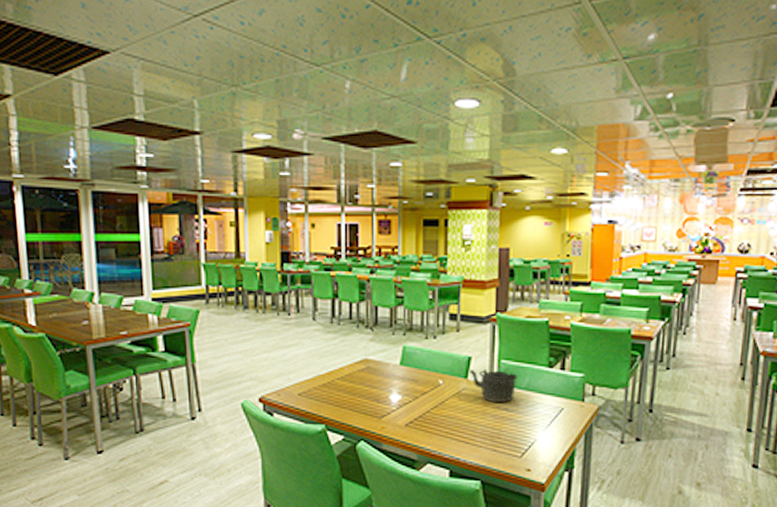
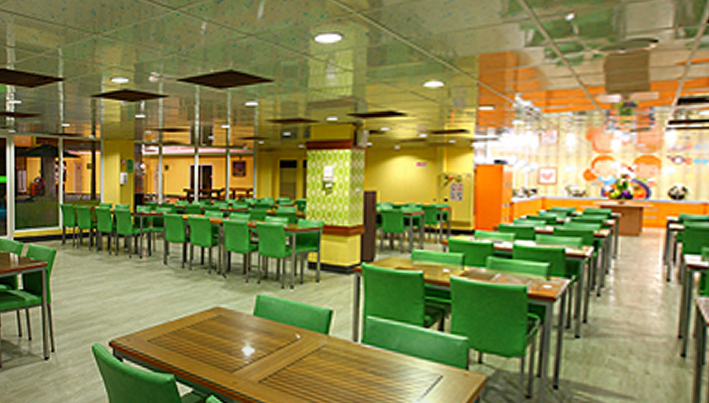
teapot: present [470,369,518,402] -> none [331,324,387,364]

